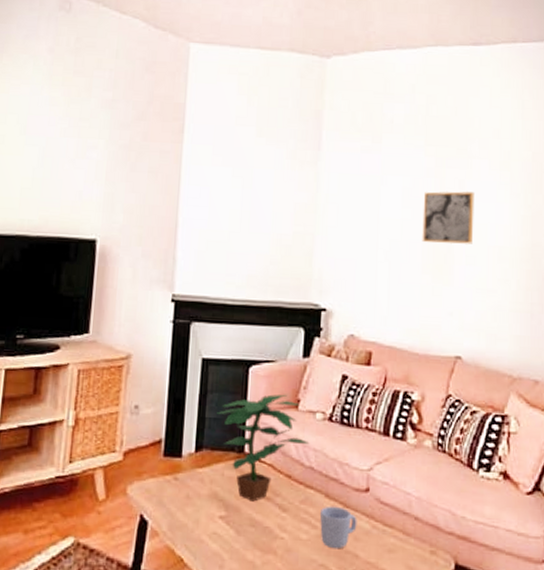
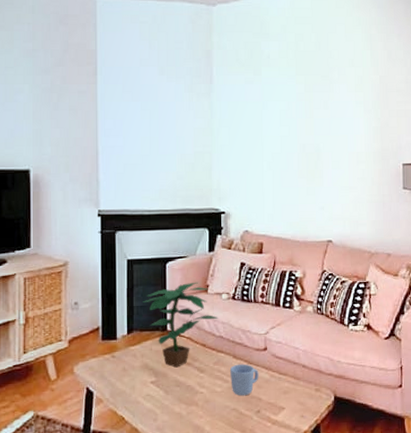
wall art: present [422,191,475,244] -> none [297,111,337,153]

